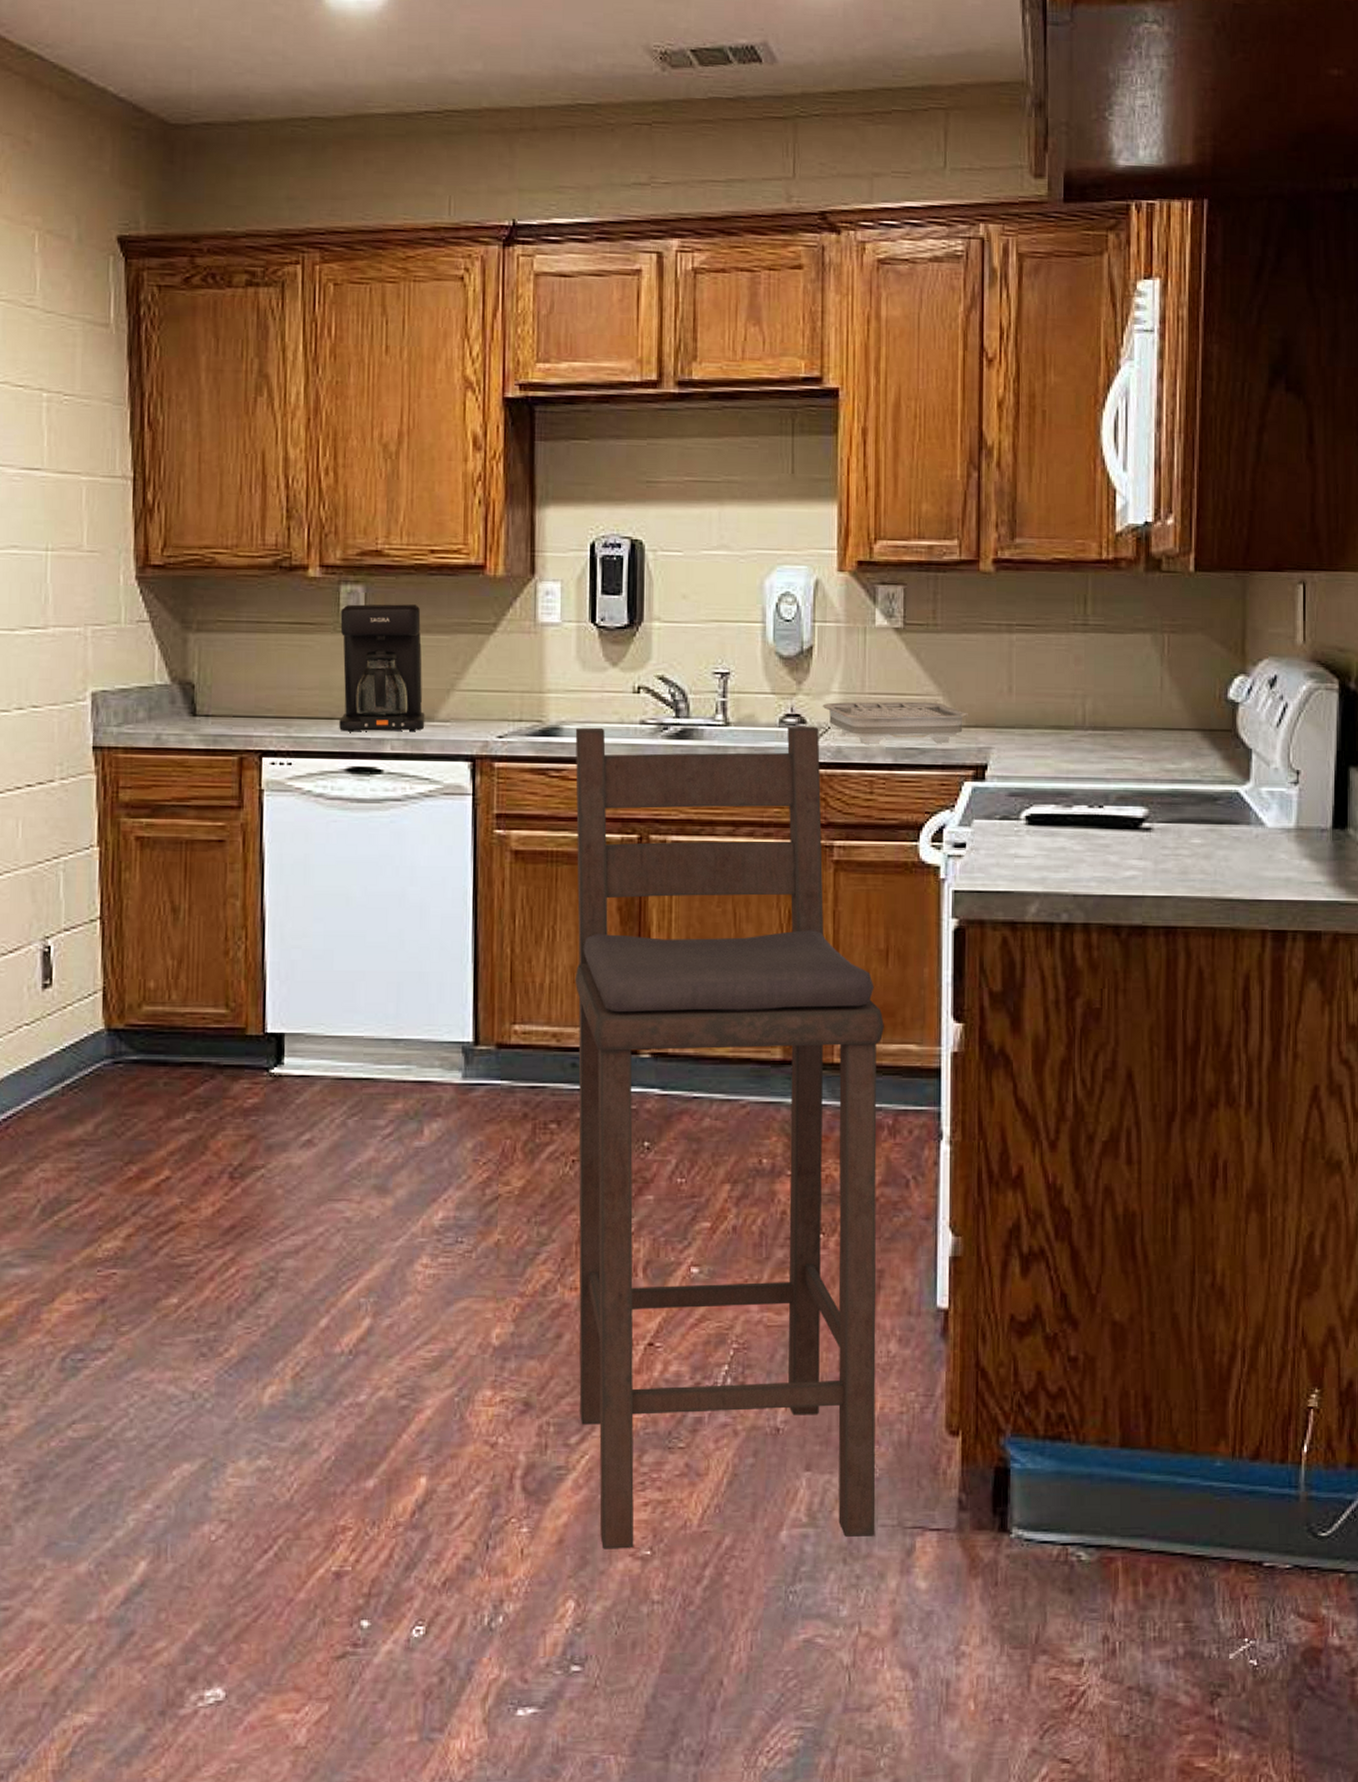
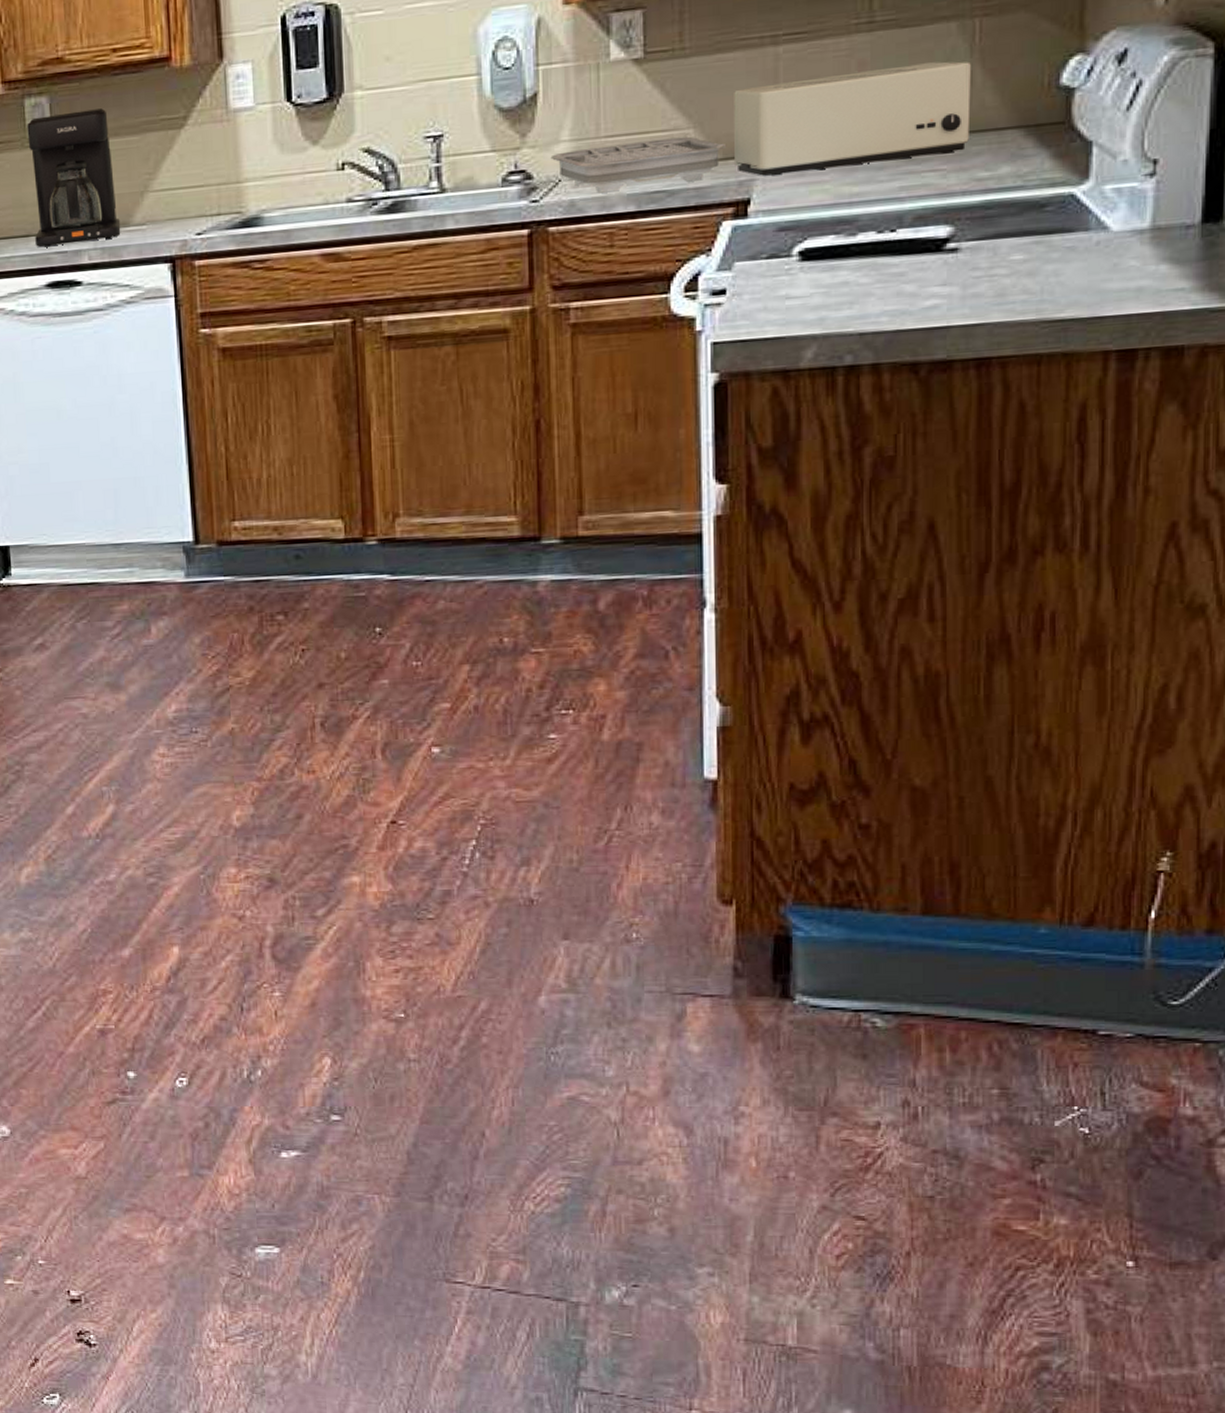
bar stool: present [574,726,884,1549] -> none [277,181,642,1012]
toaster: none [974,665,1161,747] -> present [733,61,971,177]

